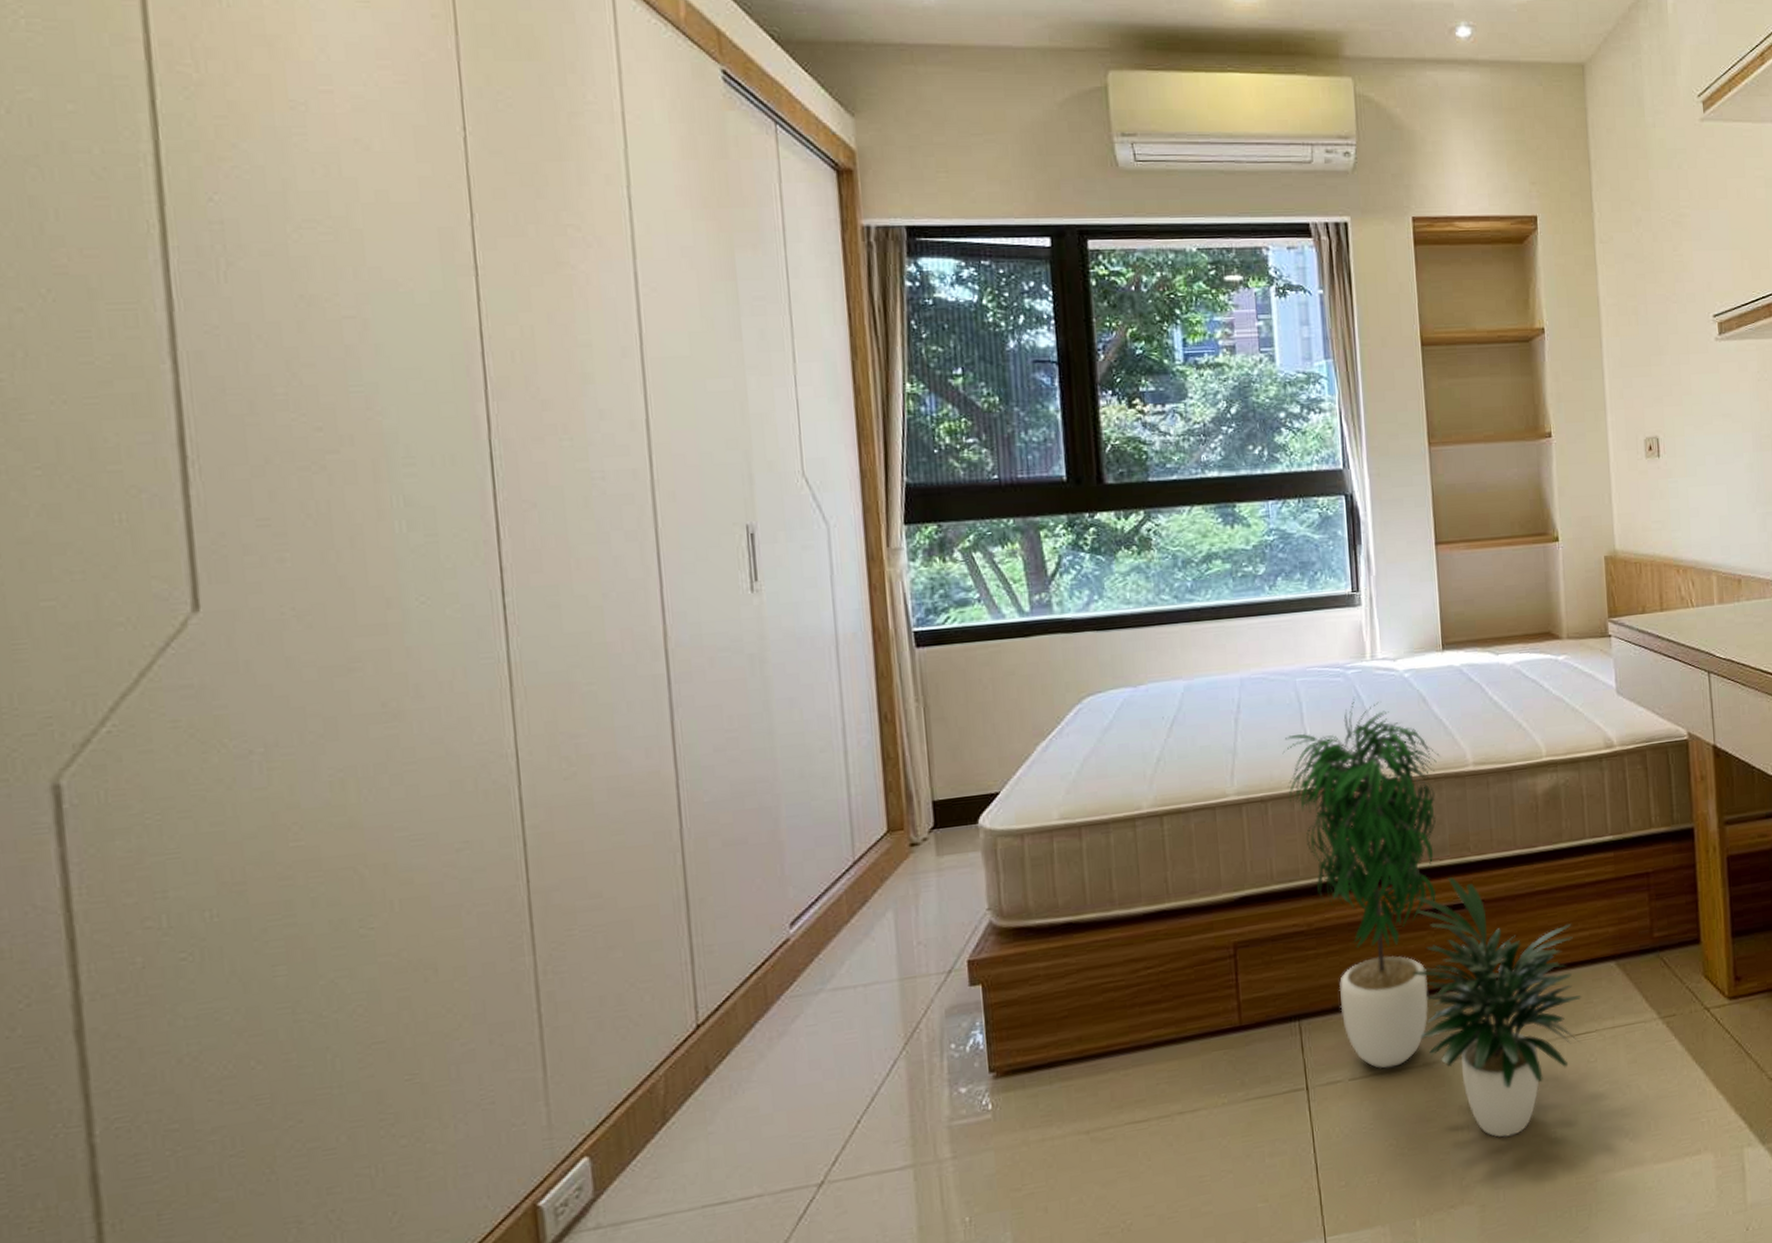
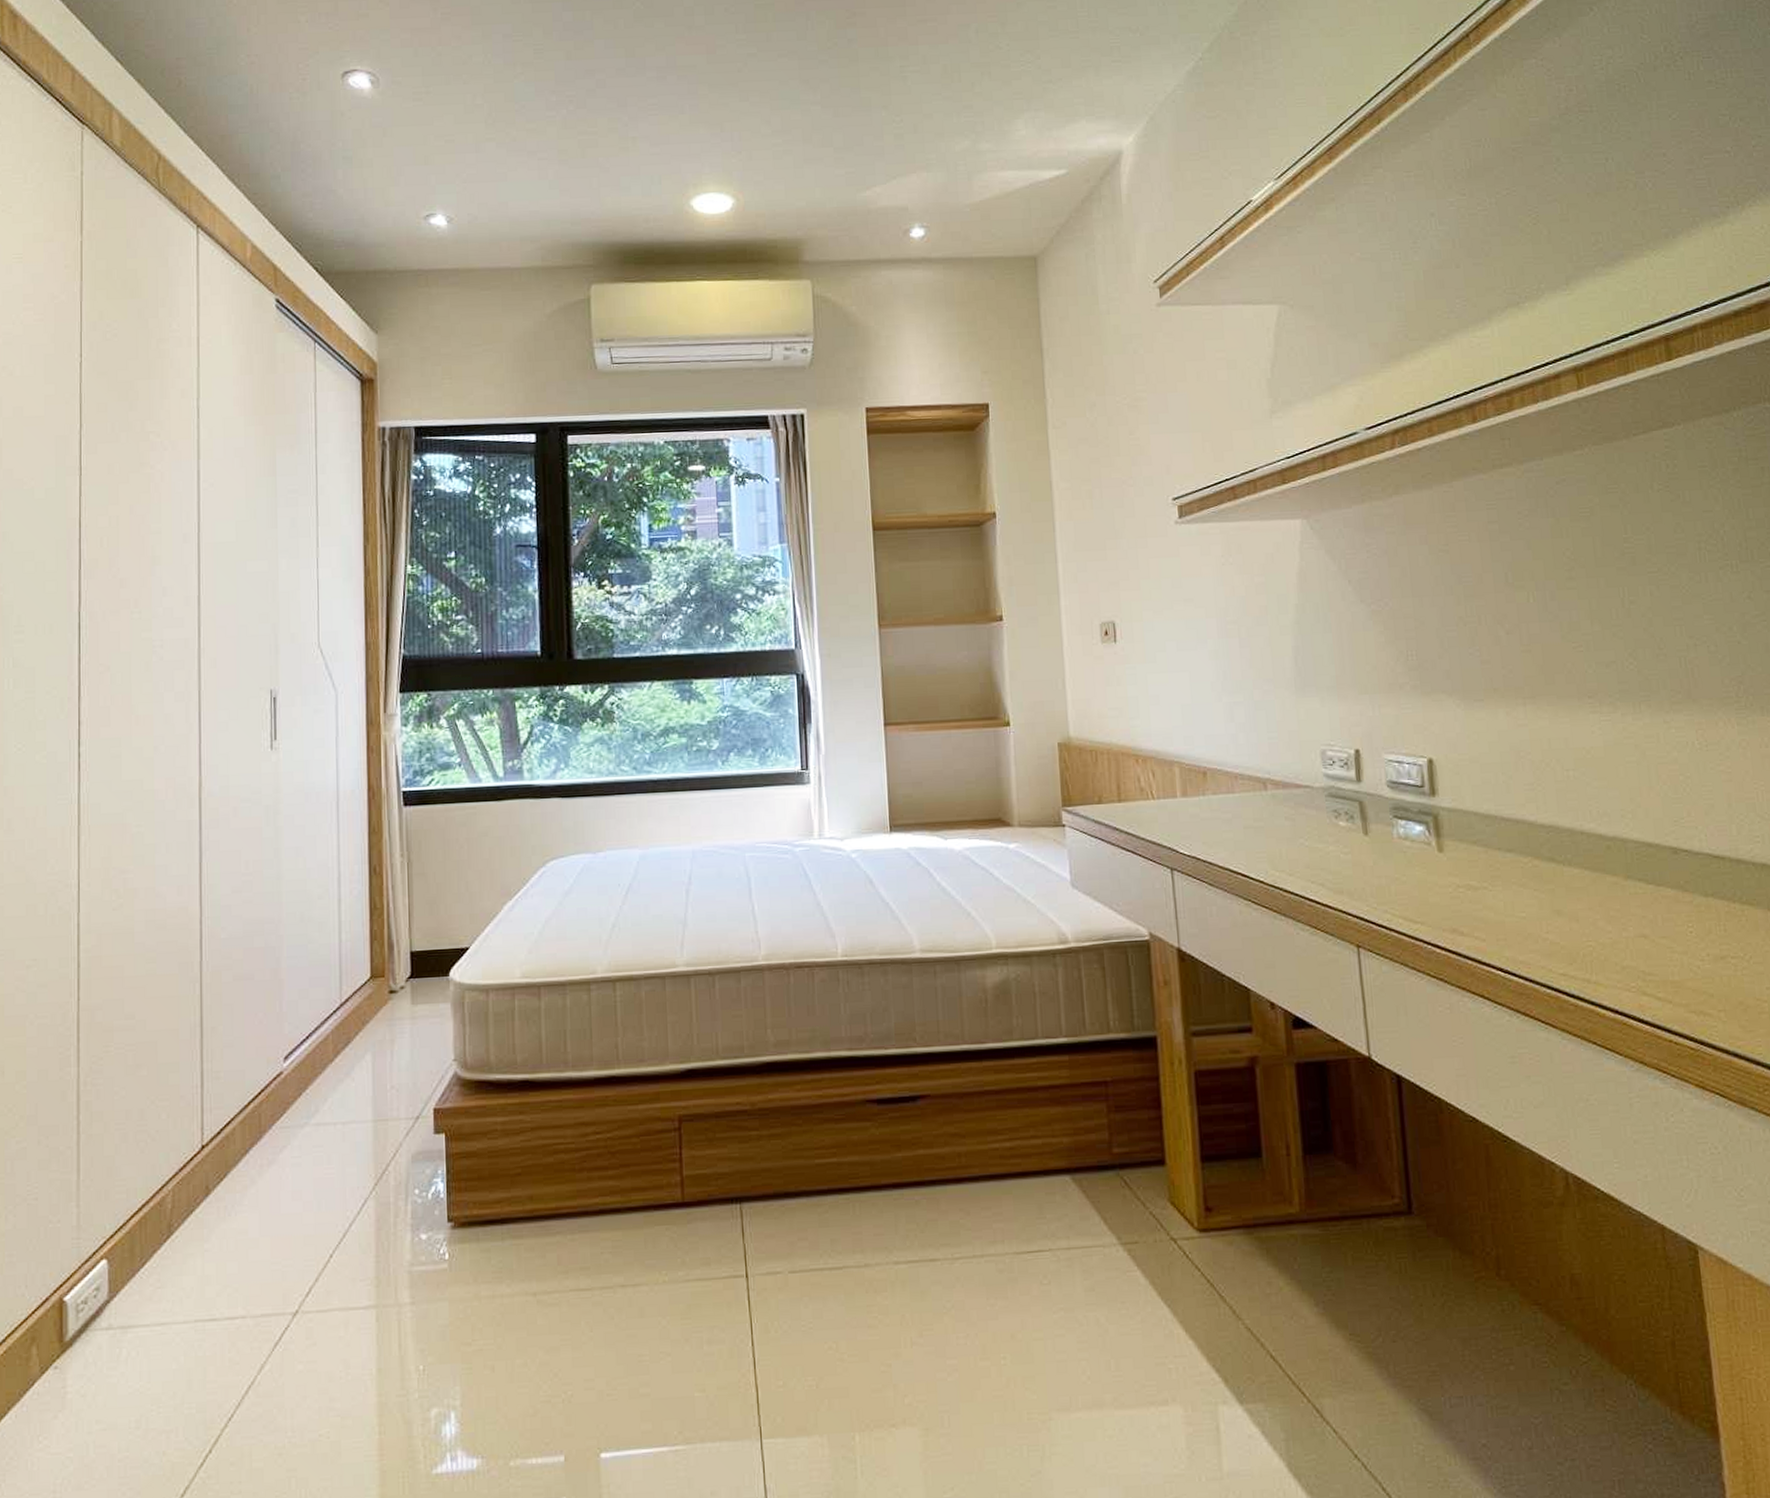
potted plant: present [1282,699,1582,1138] -> none [730,877,1034,1356]

